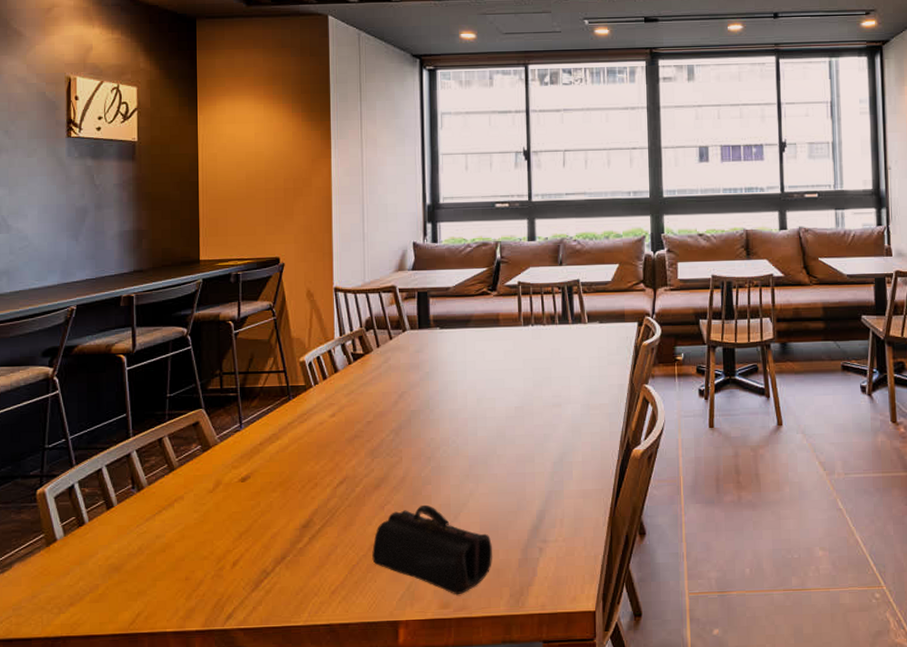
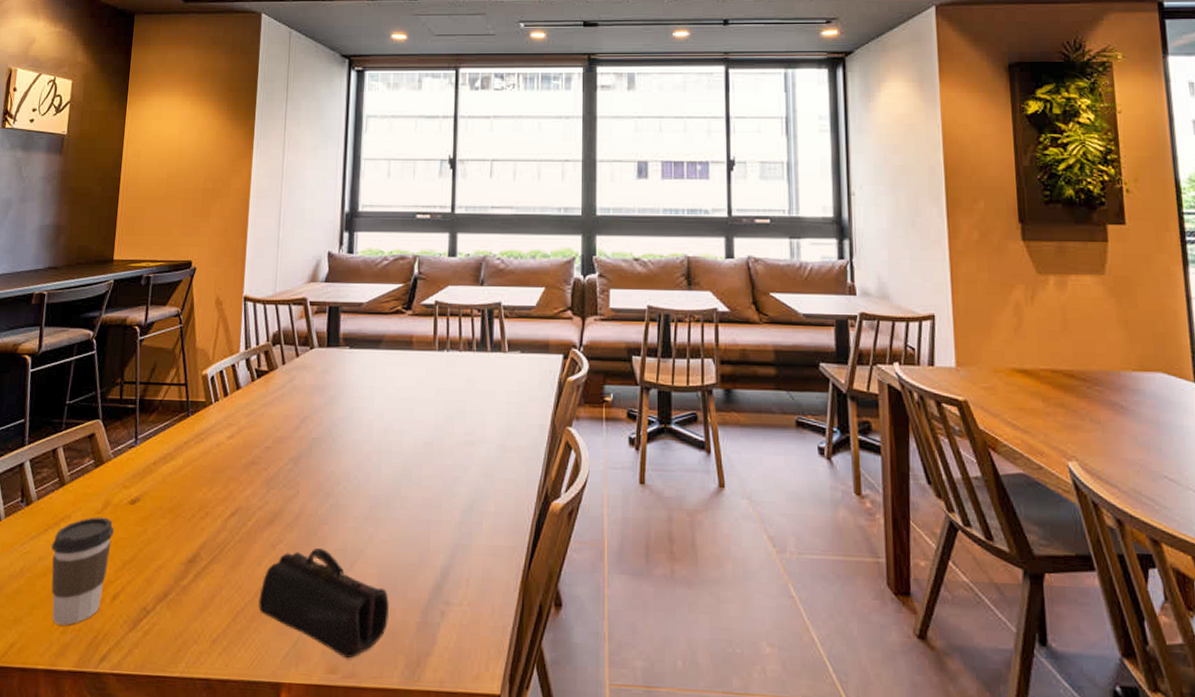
coffee cup: none [168,495,227,593] -> present [51,517,114,625]

